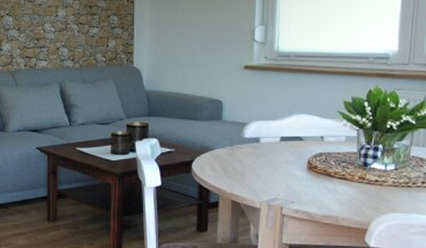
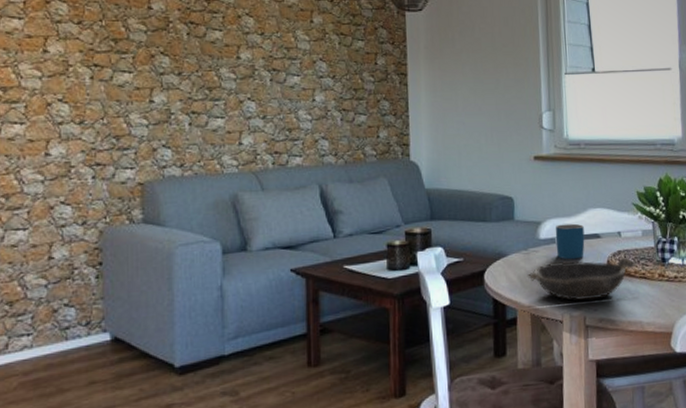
bowl: none [230,158,335,193] -> present [527,258,635,301]
mug: none [259,126,287,158] -> present [555,223,585,260]

